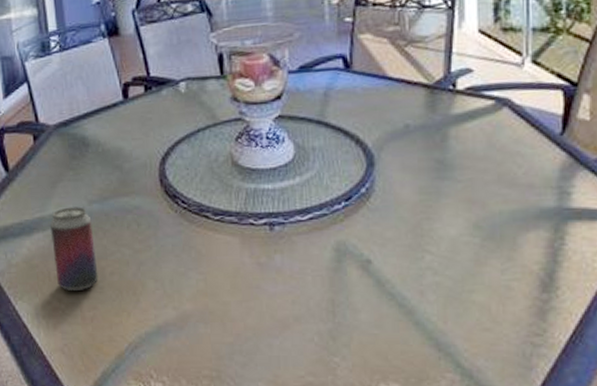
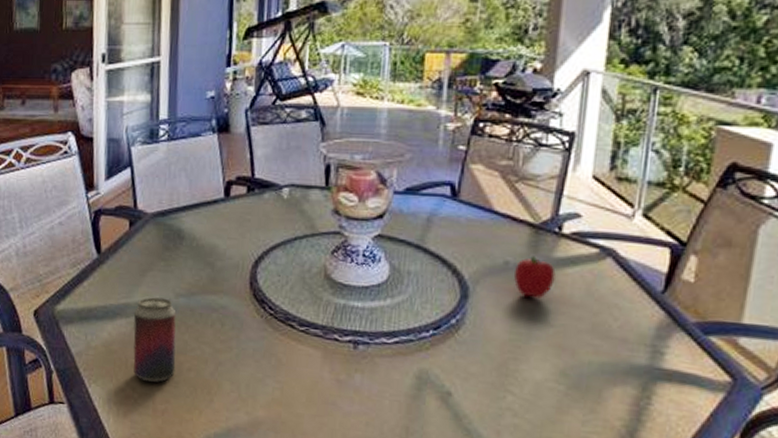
fruit: none [416,116,456,157] -> present [514,256,556,298]

